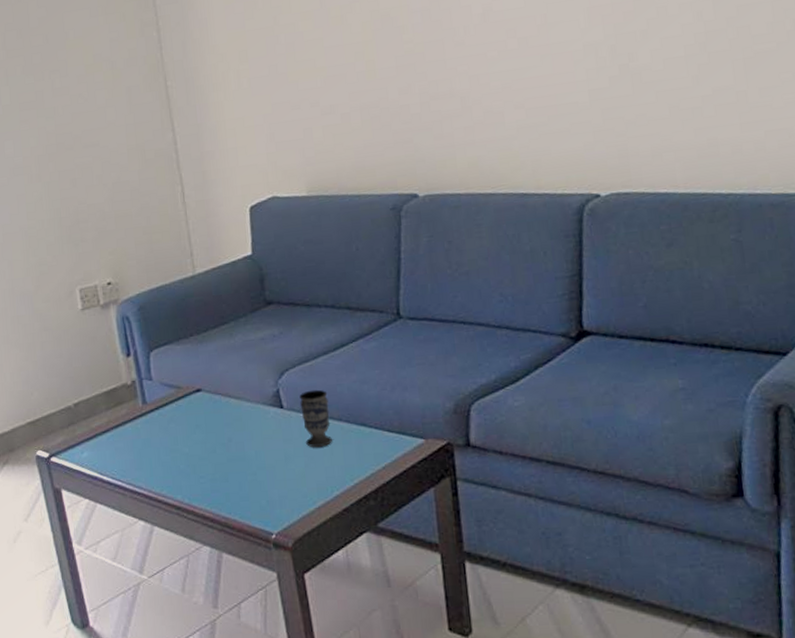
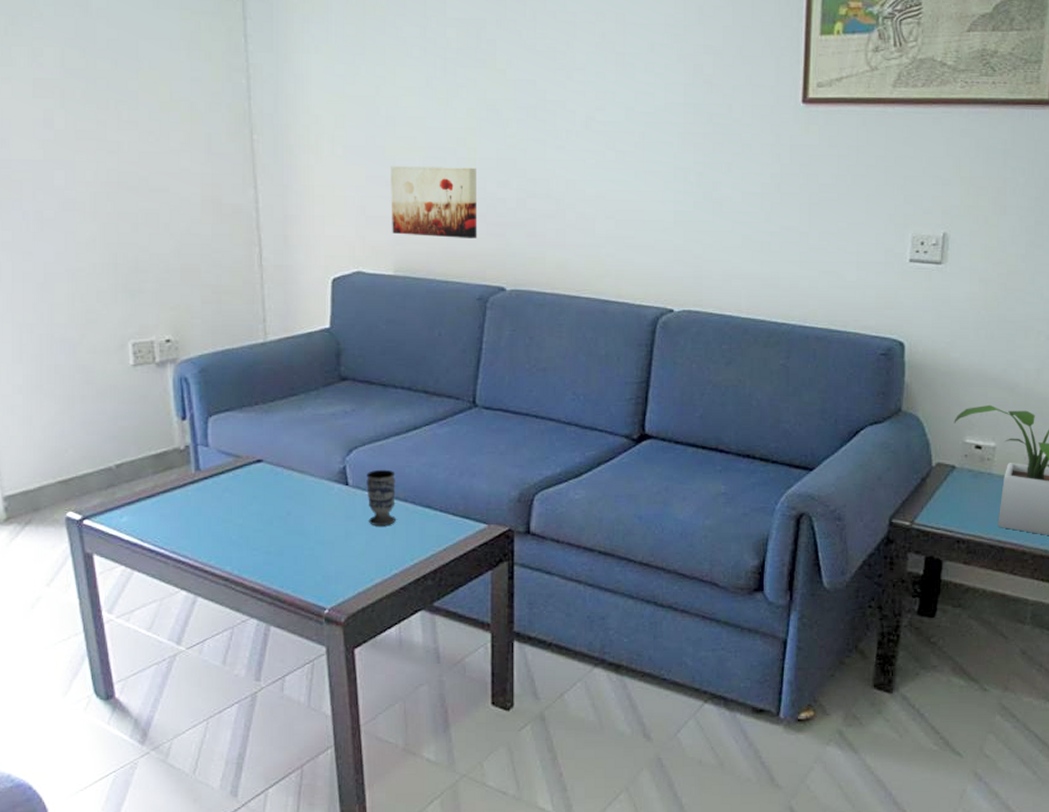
wall art: none [294,78,385,156] -> present [391,166,477,238]

